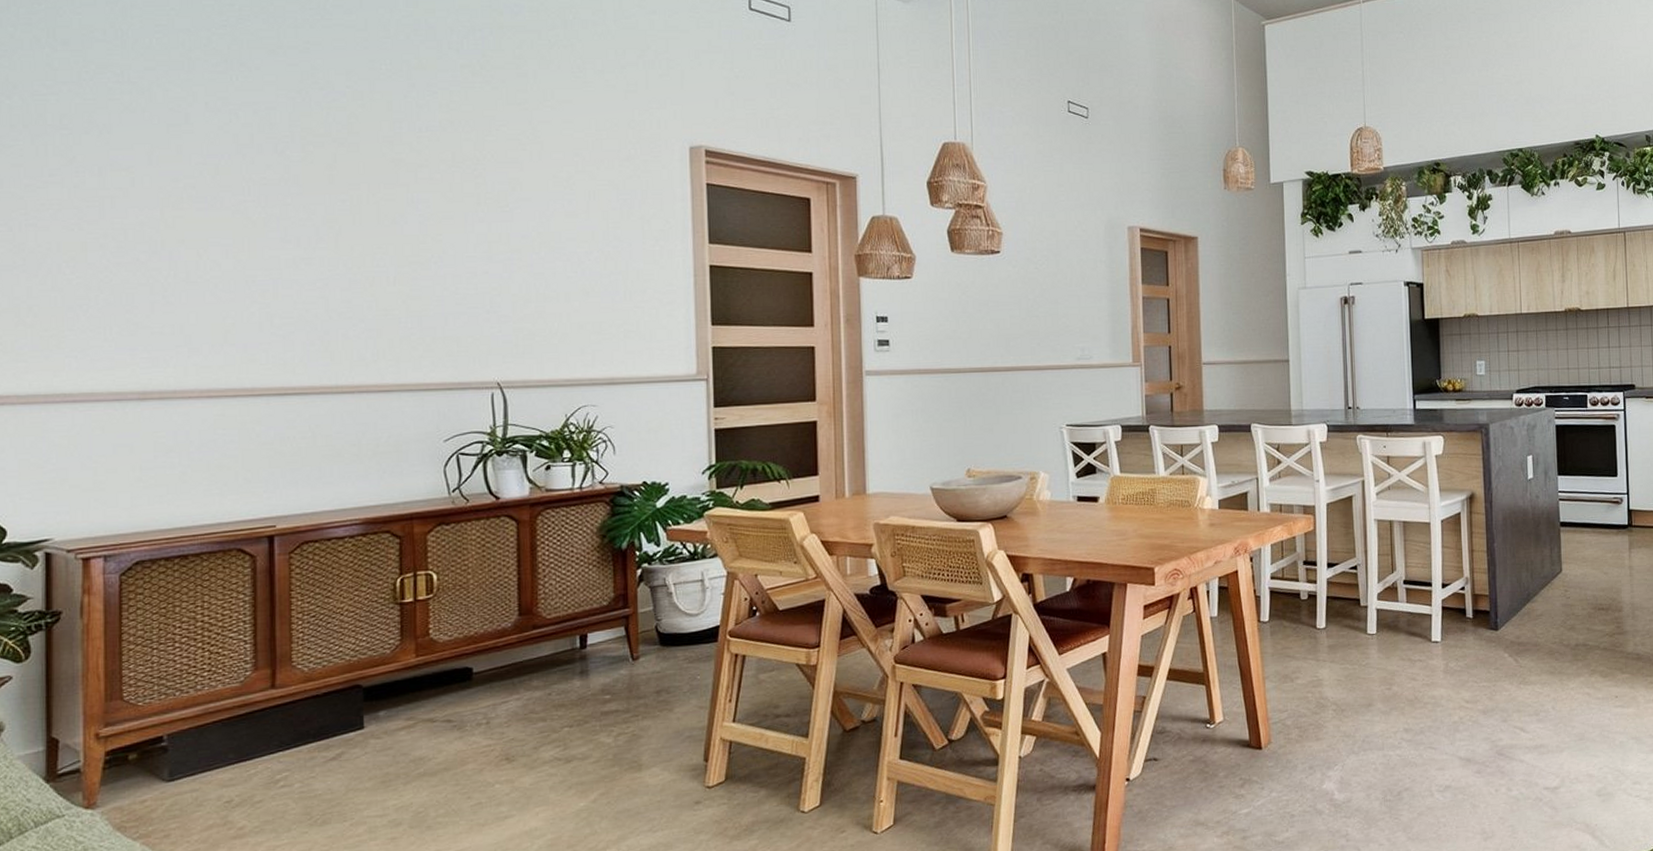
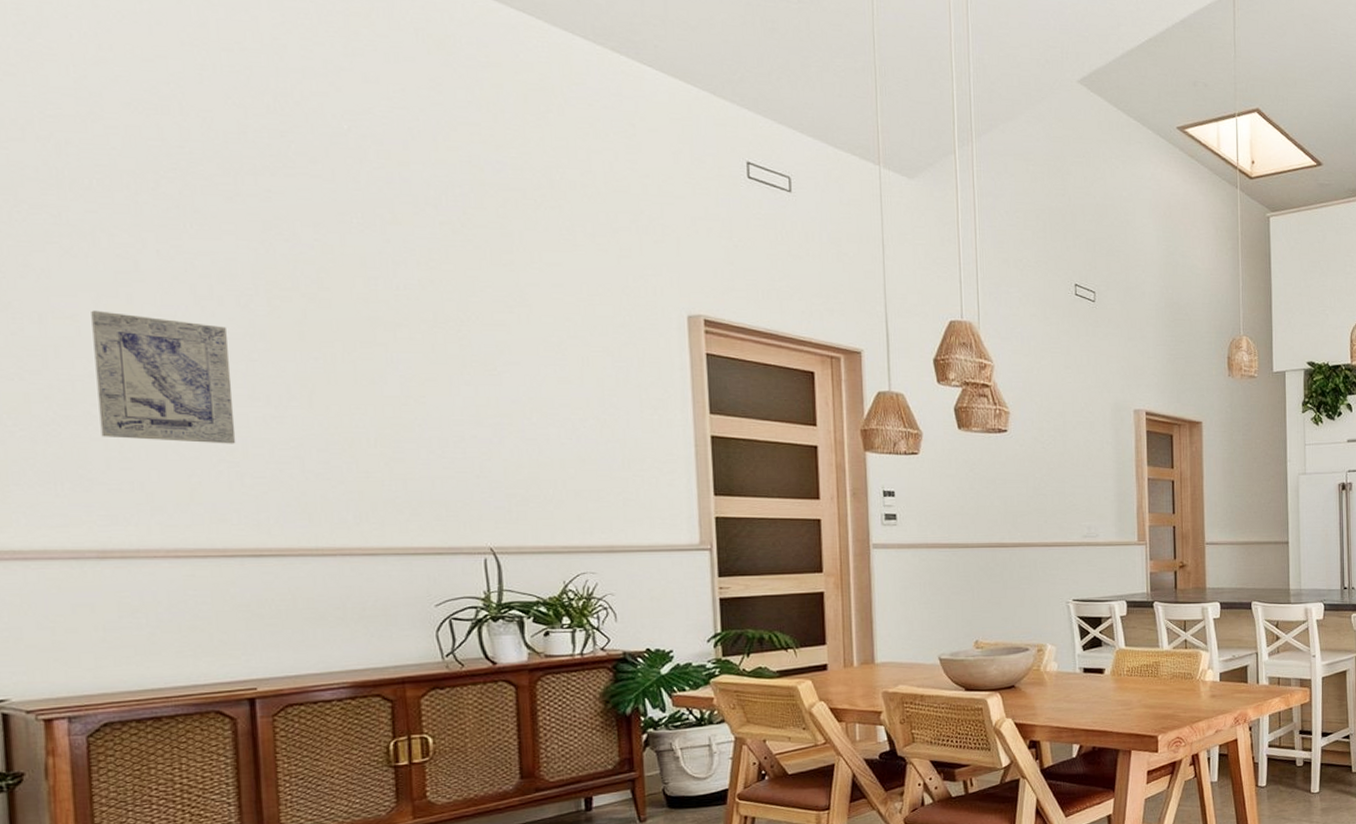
wall art: none [145,162,268,286] -> present [91,310,236,444]

